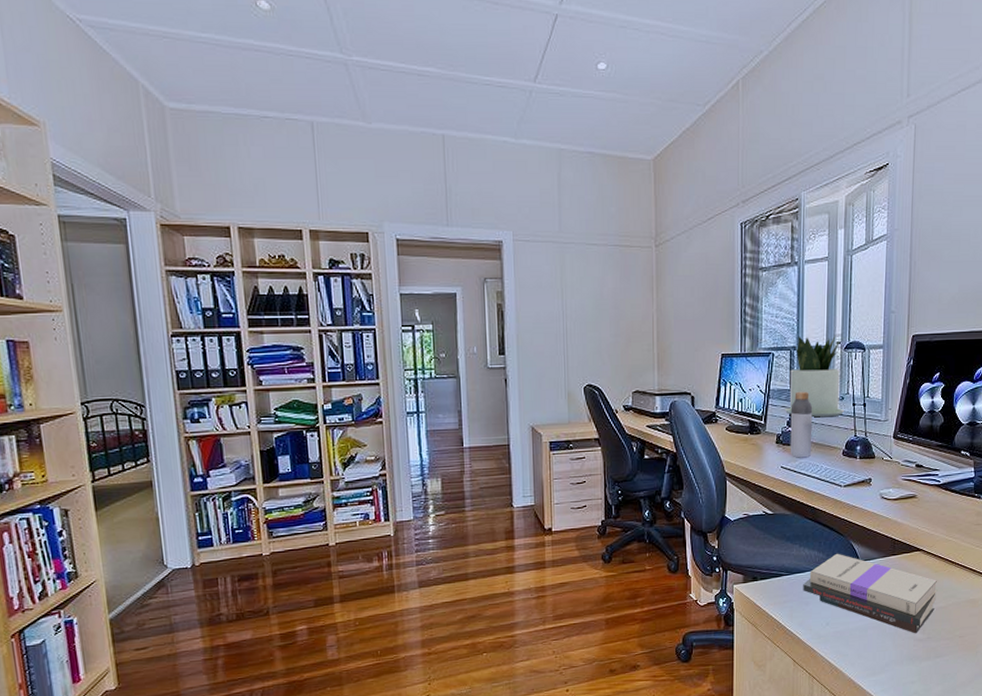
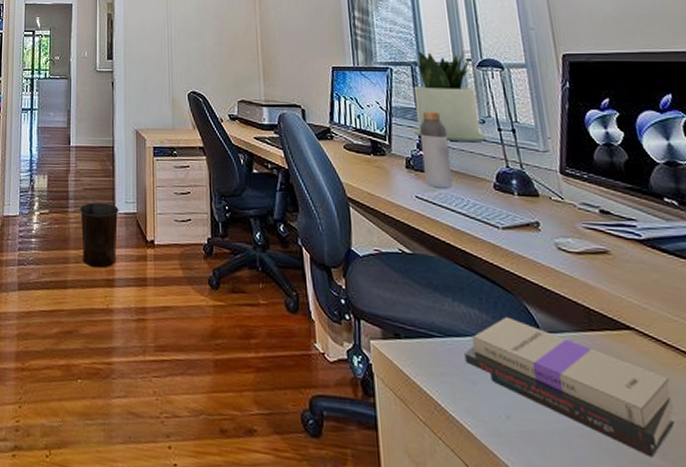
waste bin: none [476,498,517,559] -> present [79,202,119,268]

